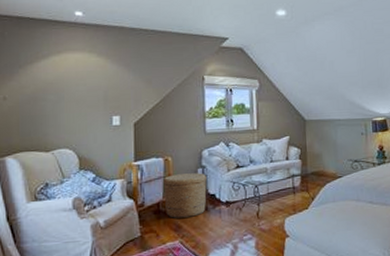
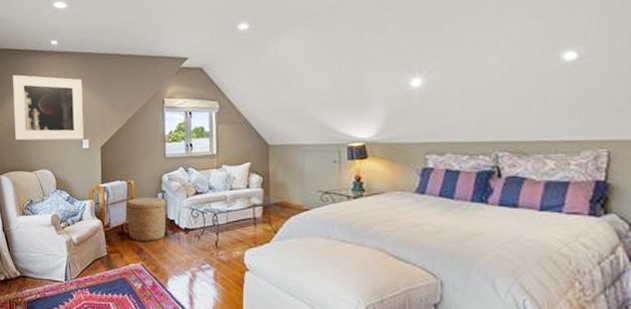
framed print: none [24,45,113,118] -> present [13,75,83,141]

